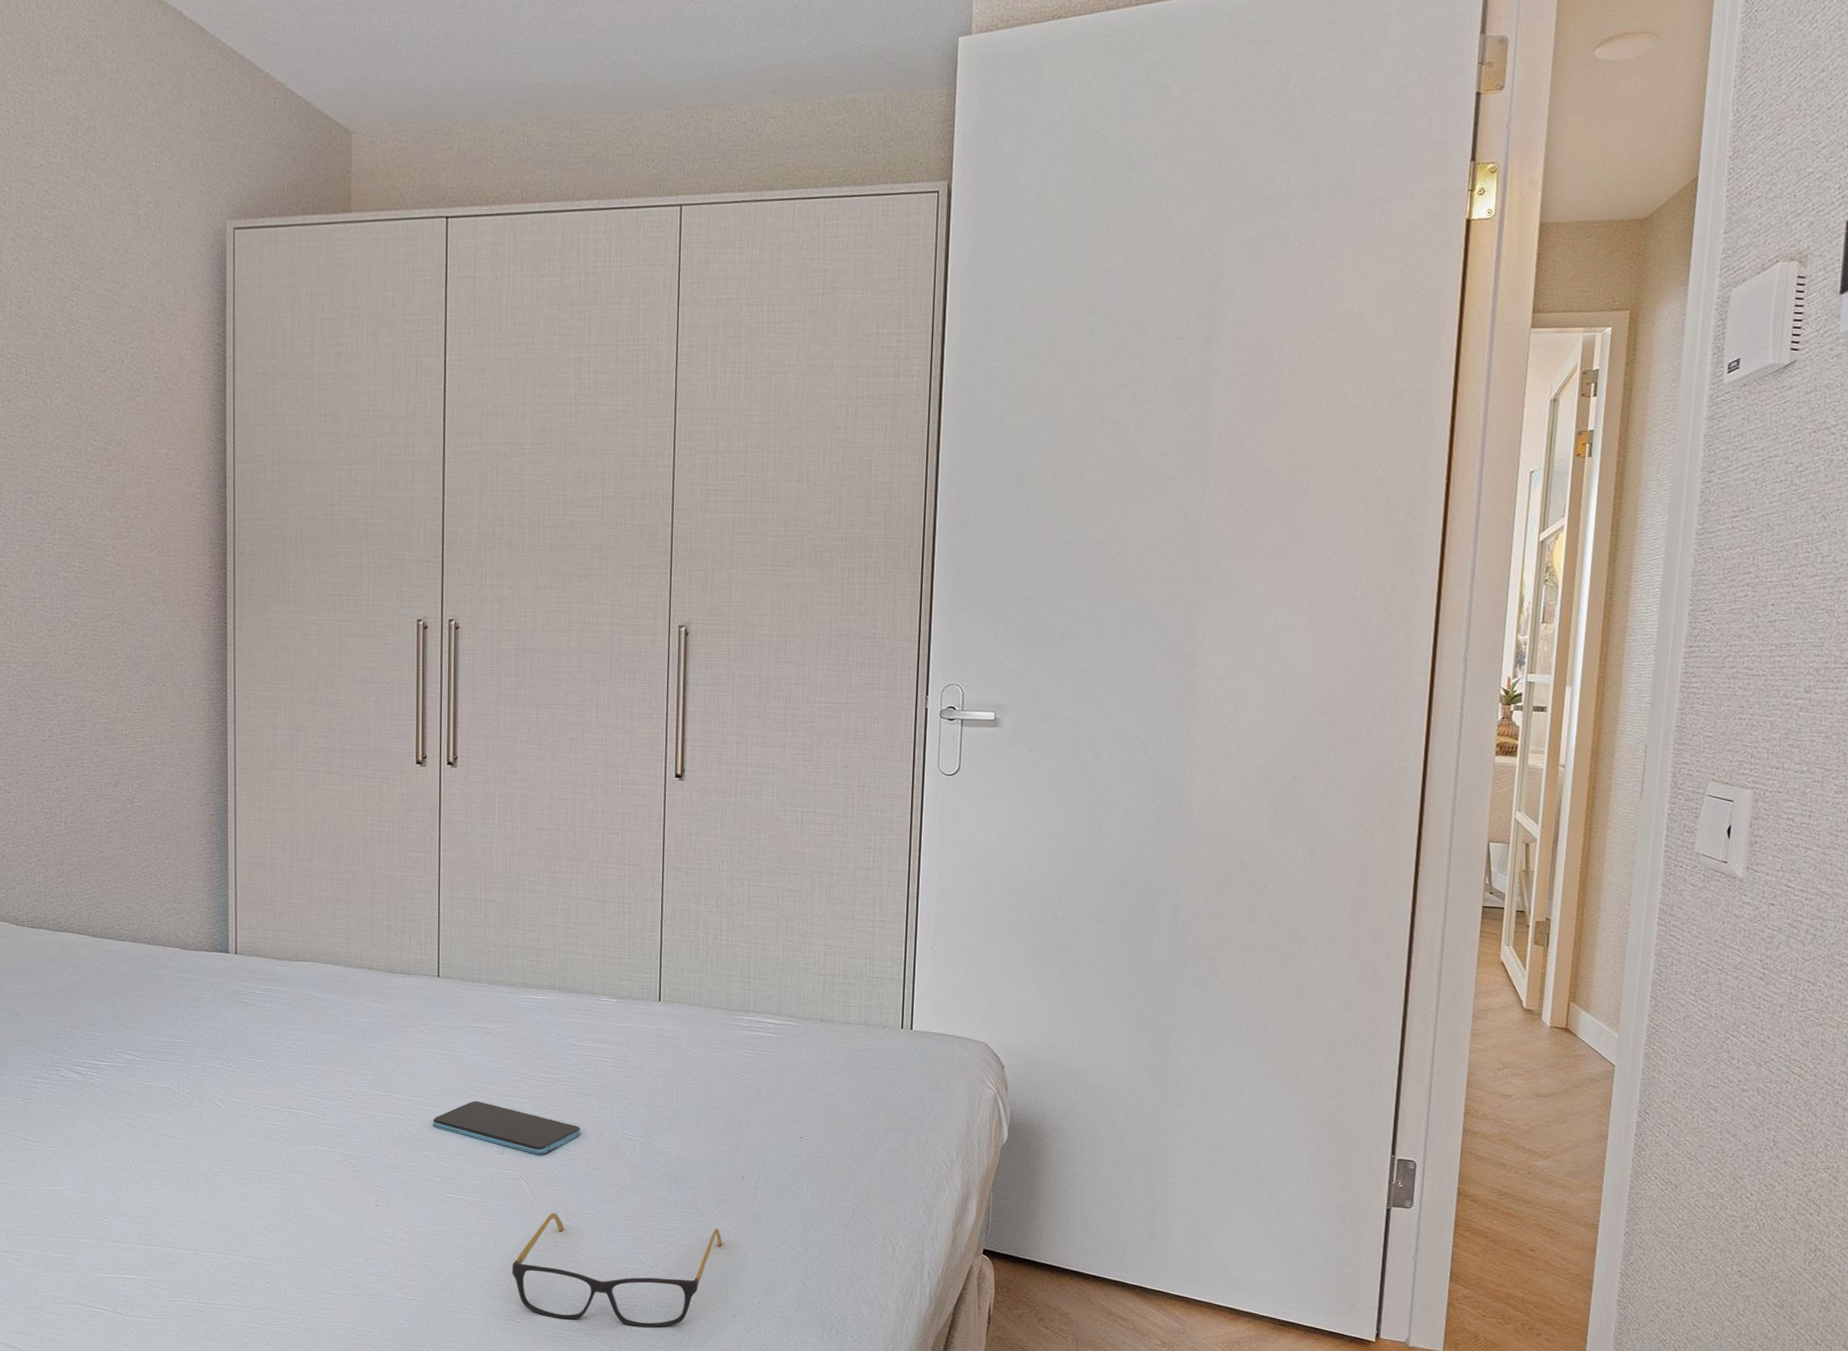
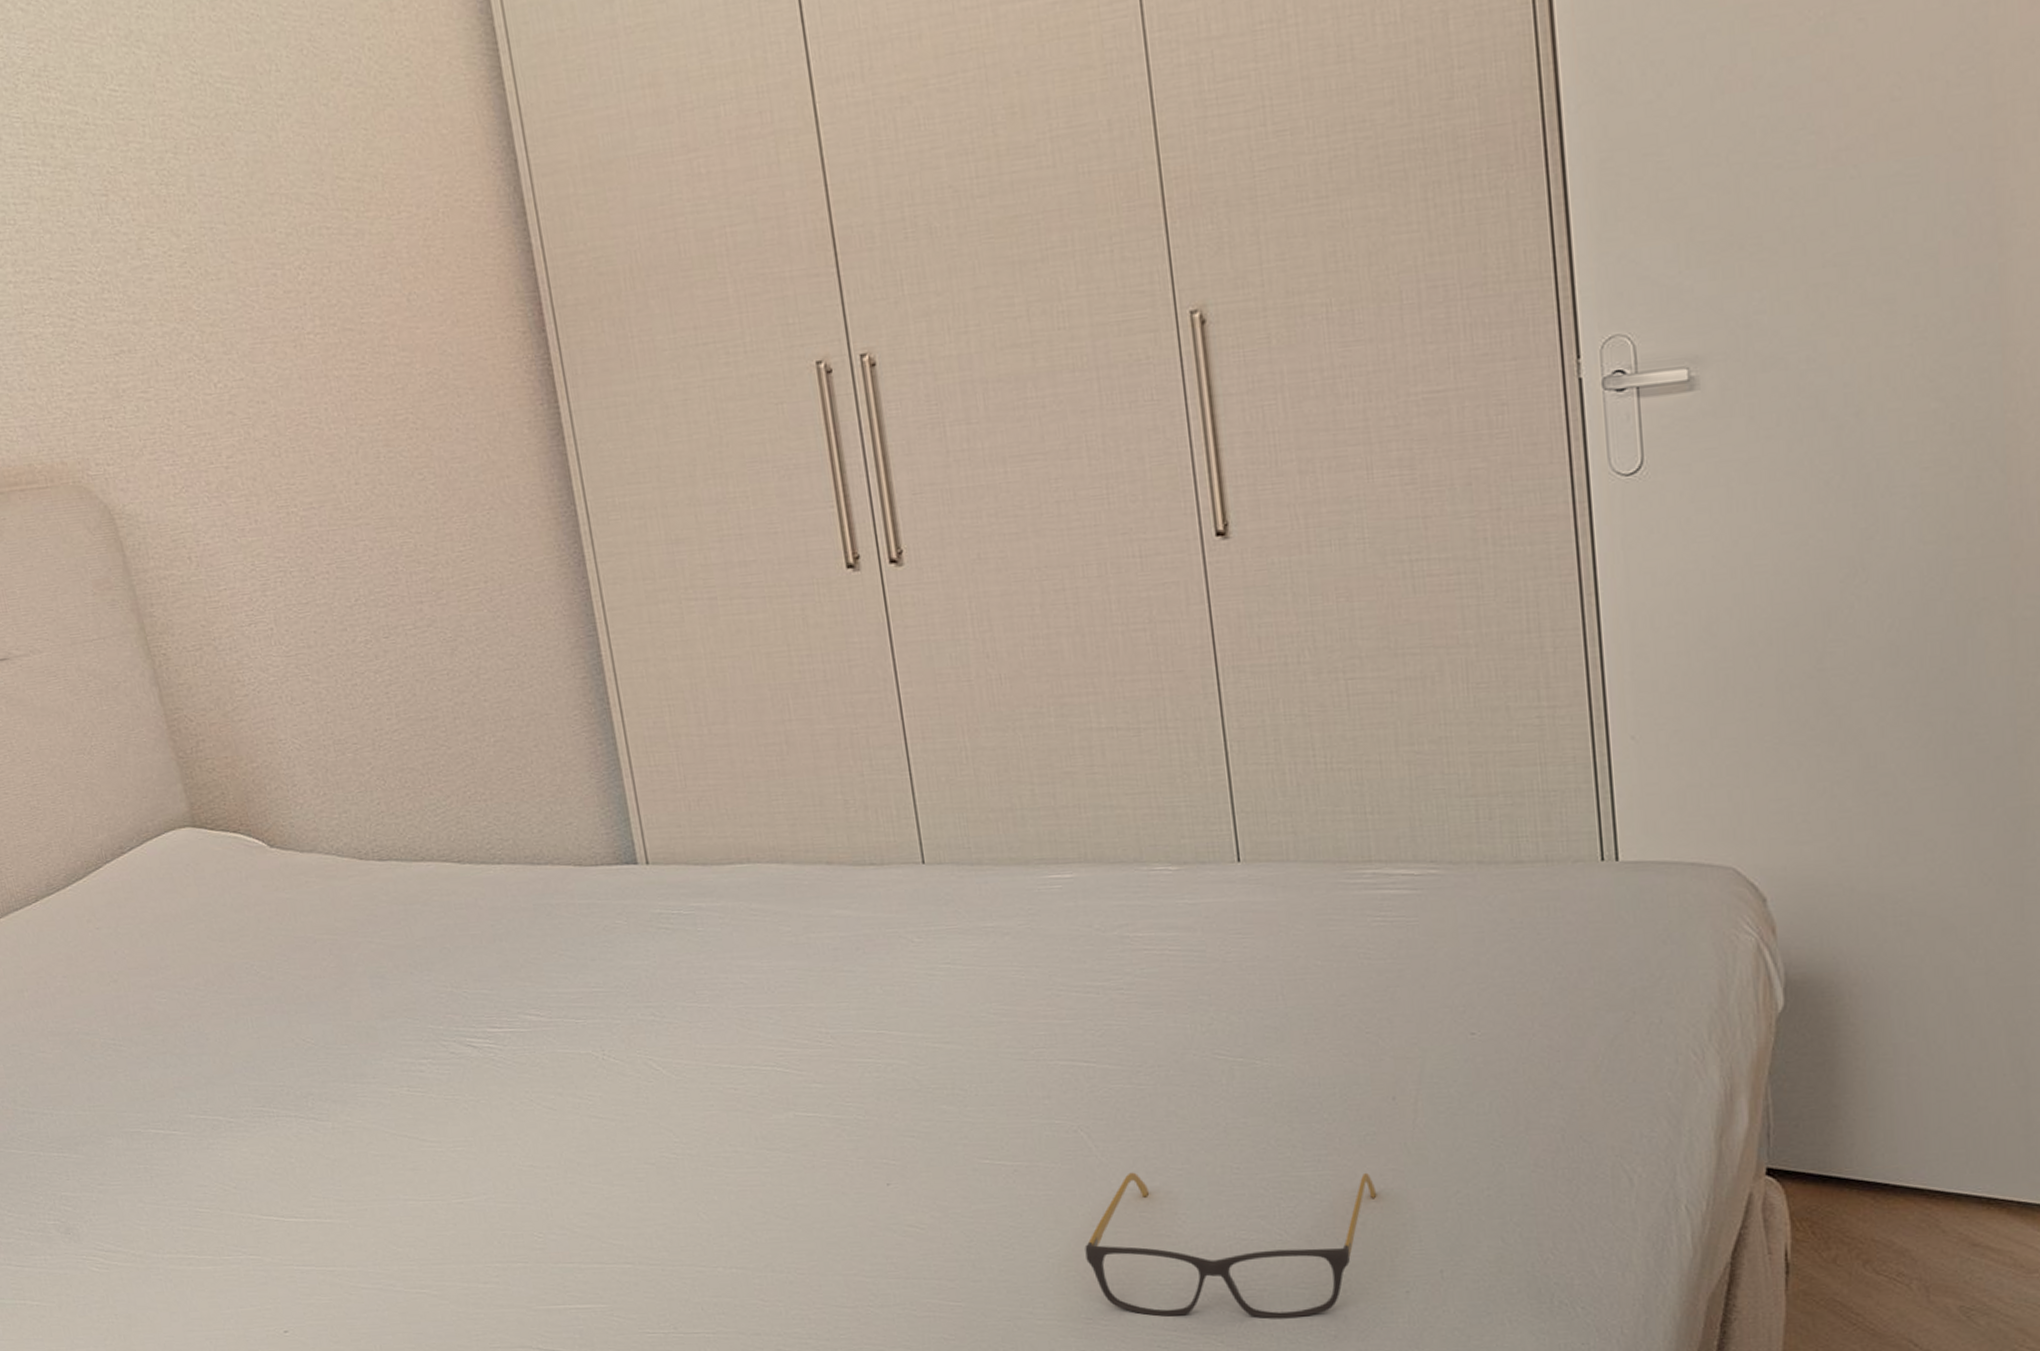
smartphone: present [432,1101,581,1155] -> none [946,1029,1154,1095]

